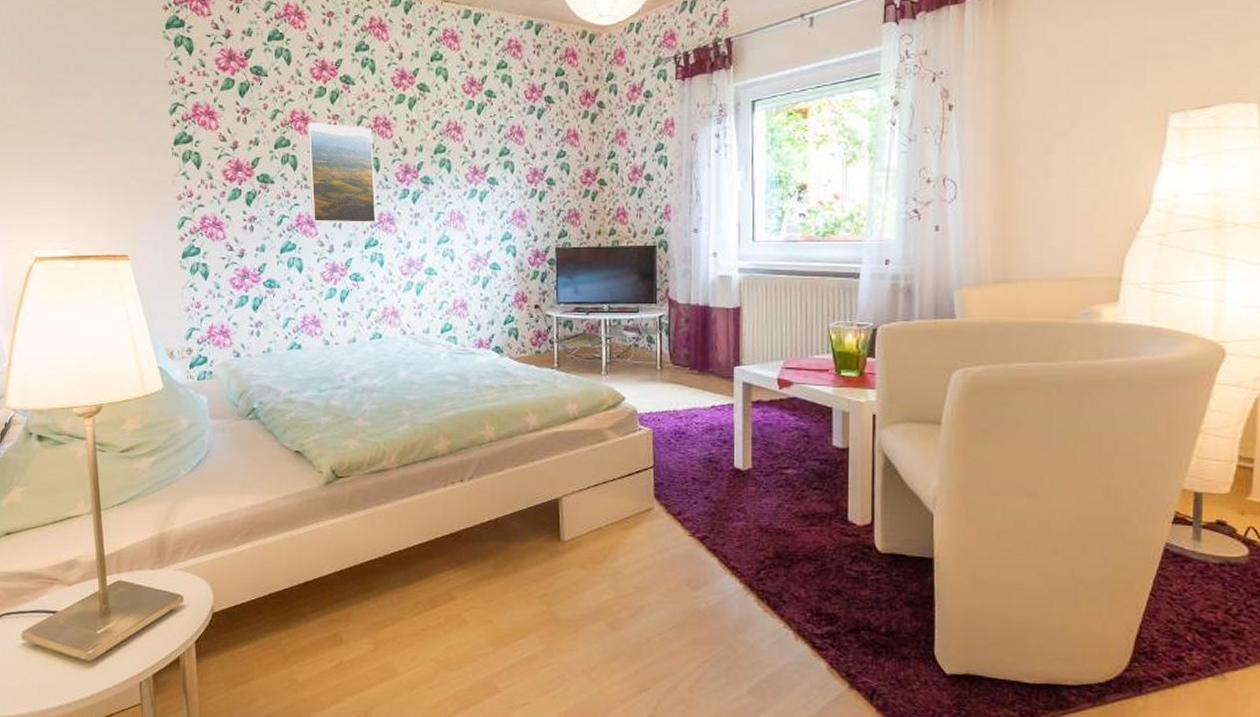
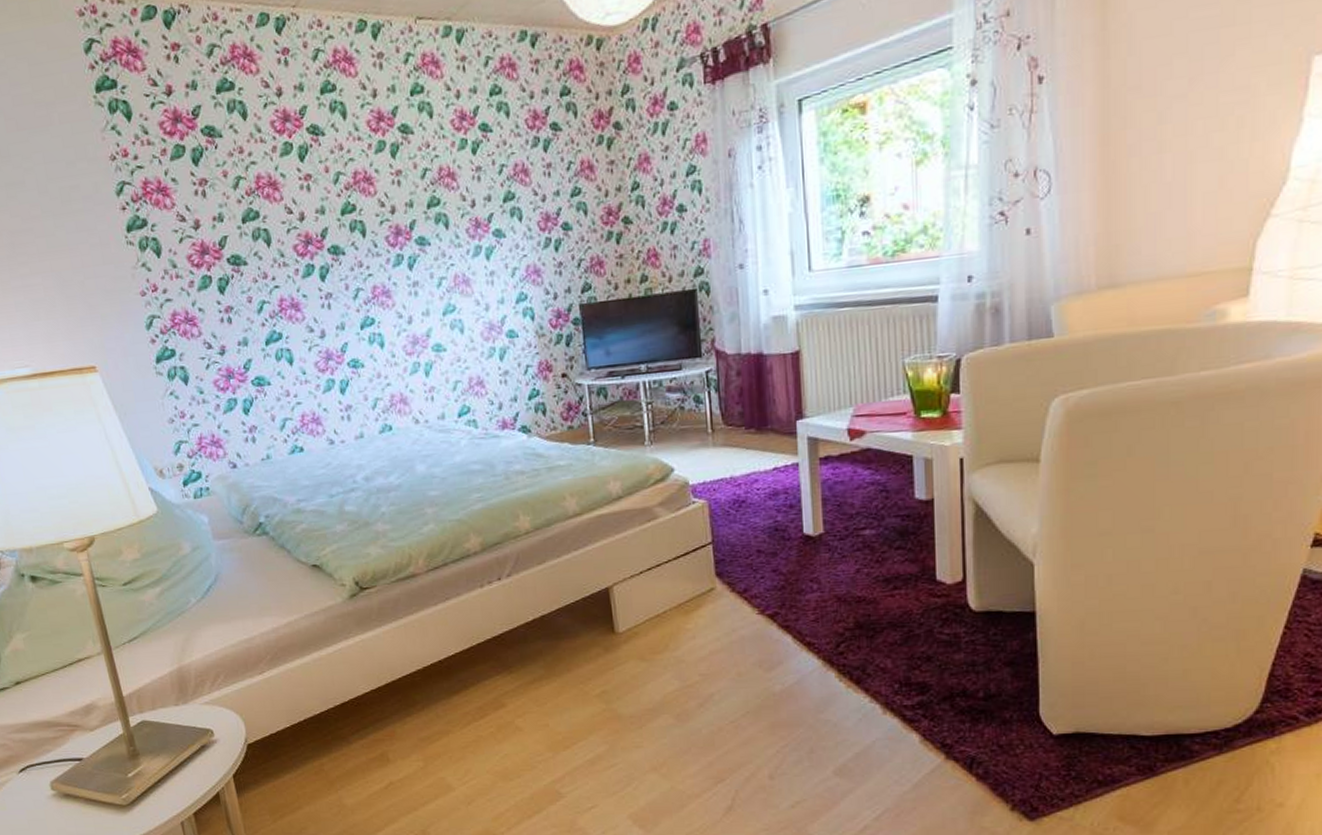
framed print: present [306,121,376,224] -> none [275,185,370,306]

